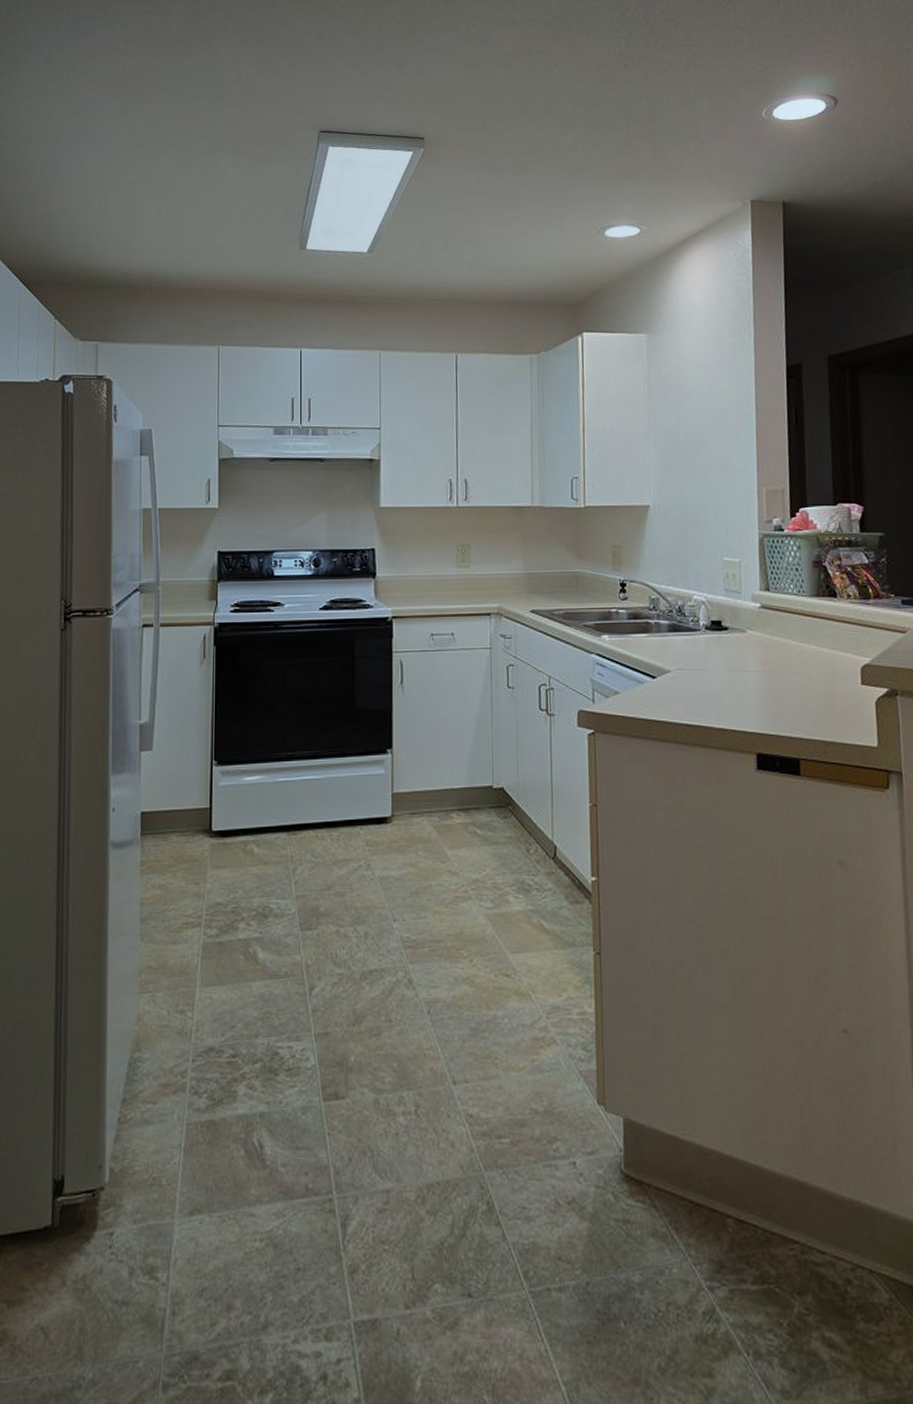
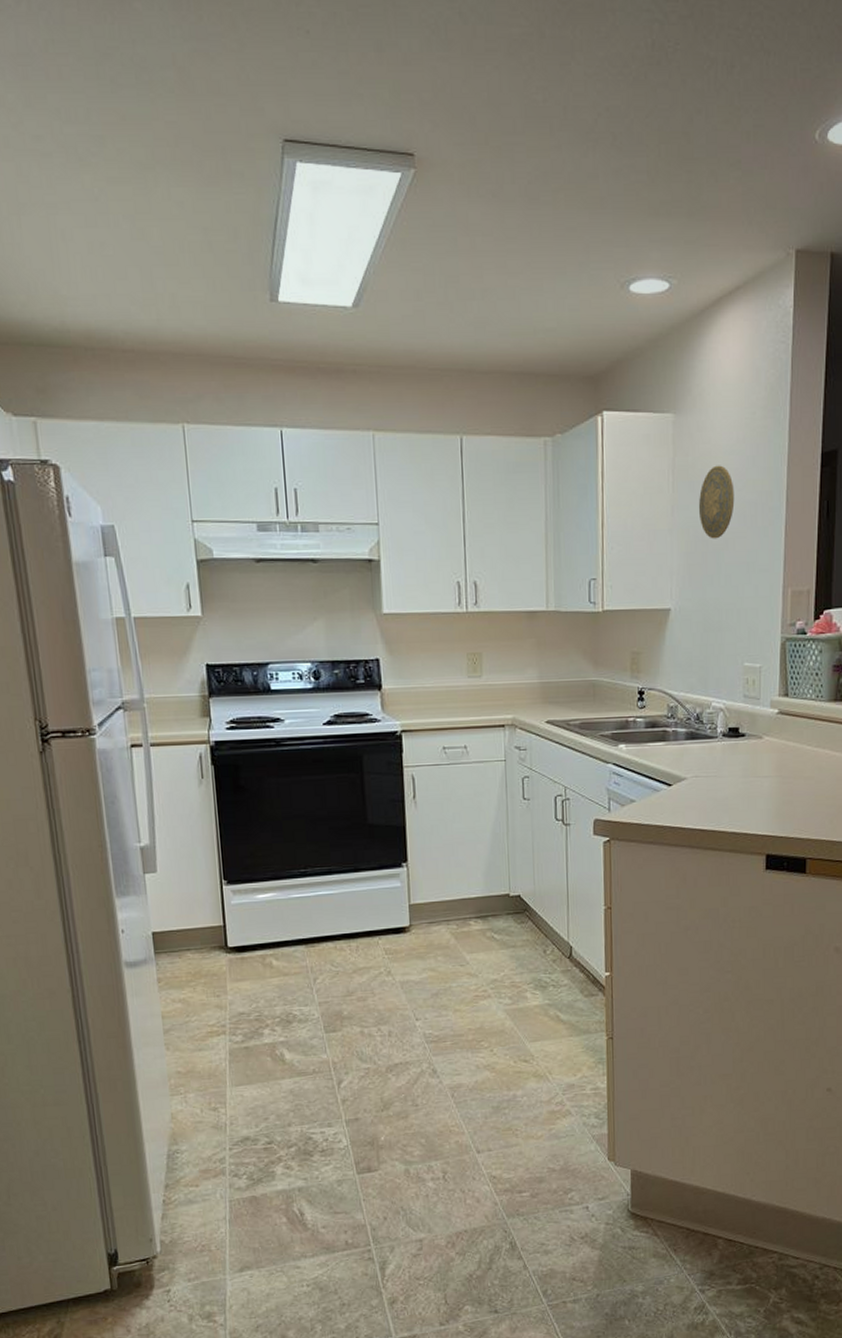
decorative plate: none [672,377,707,443] -> present [698,465,735,539]

